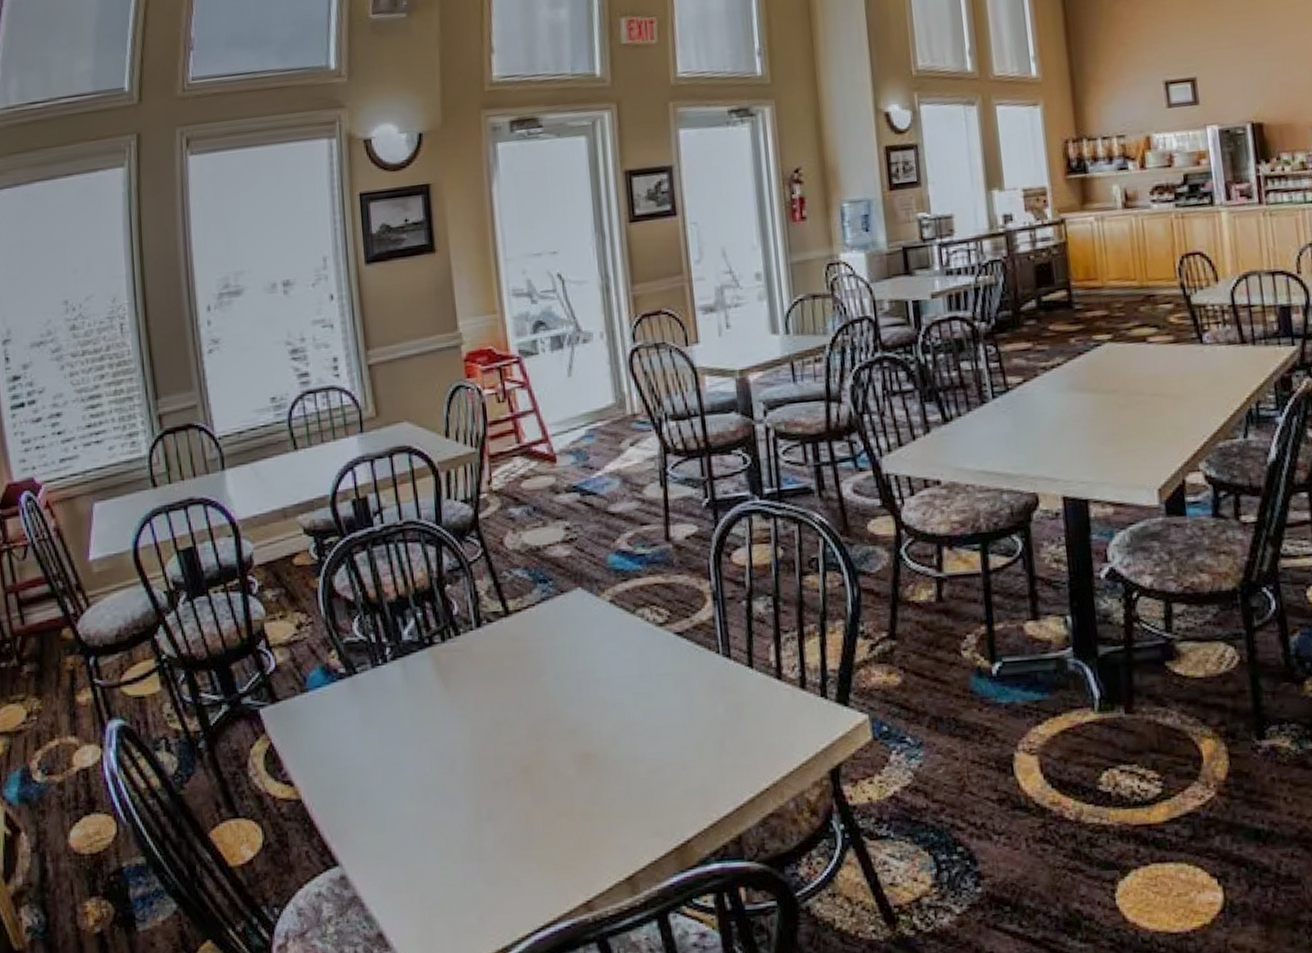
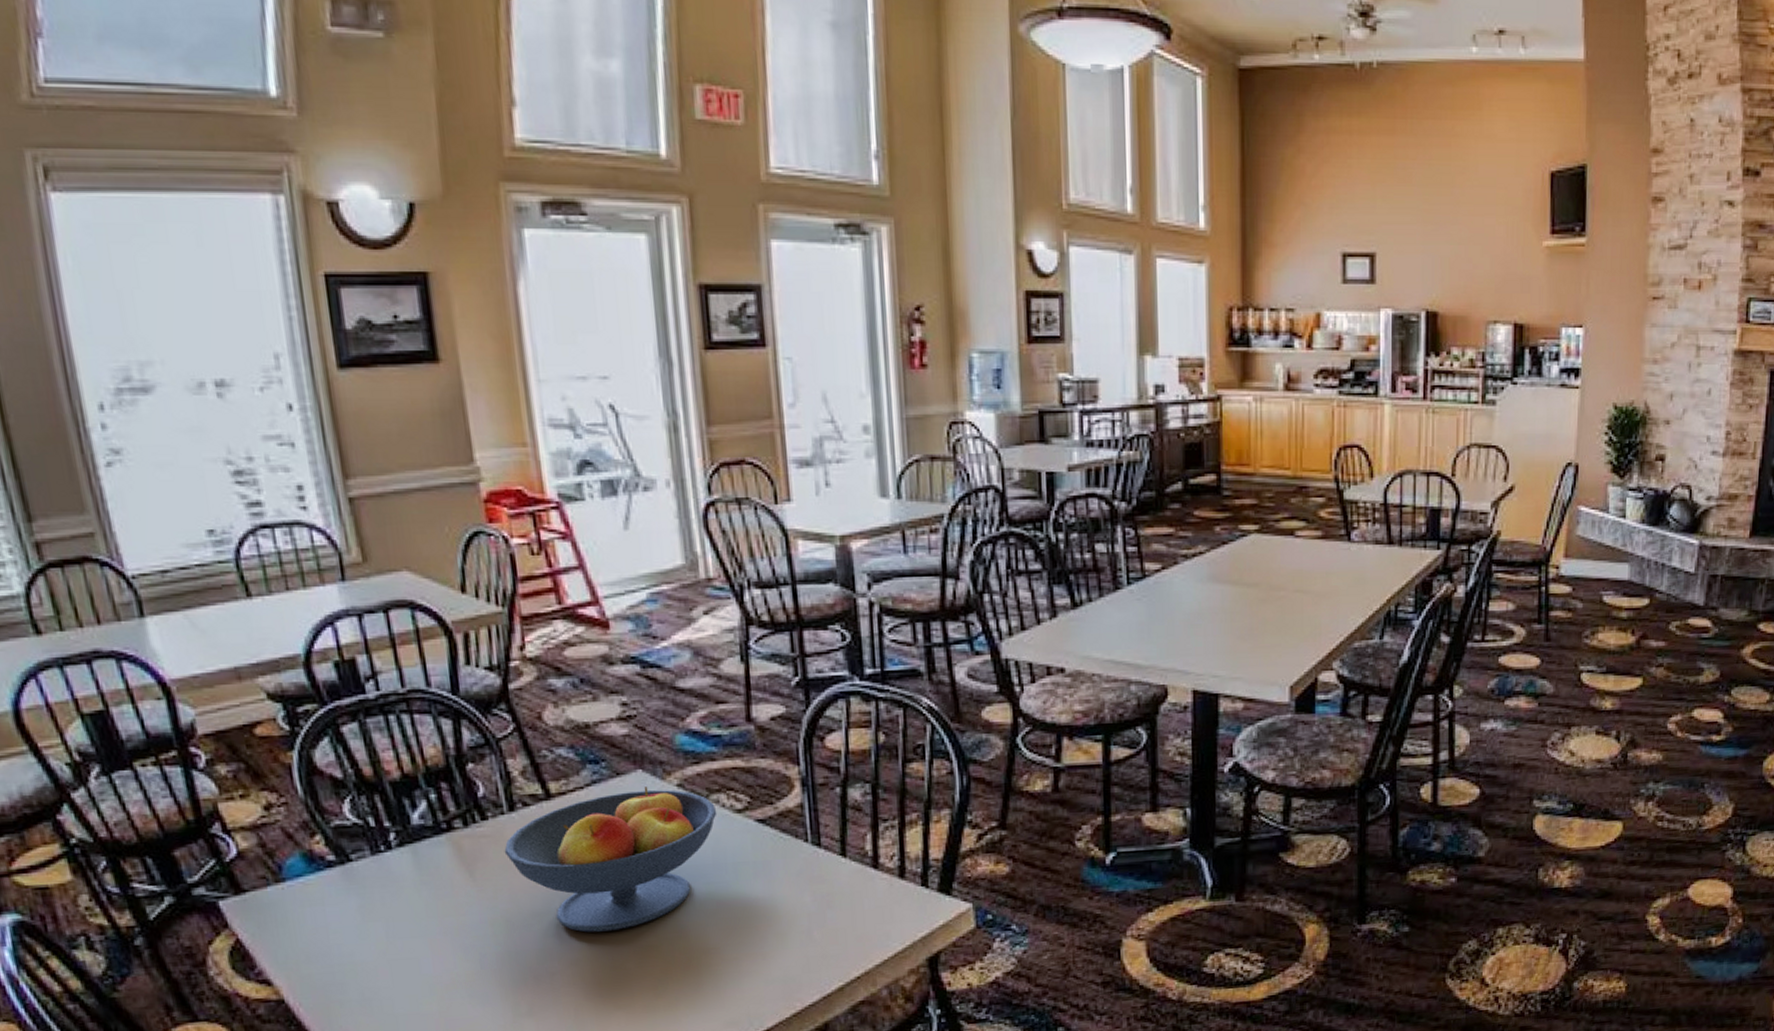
fruit bowl: none [472,603,643,741] -> present [504,787,717,933]

